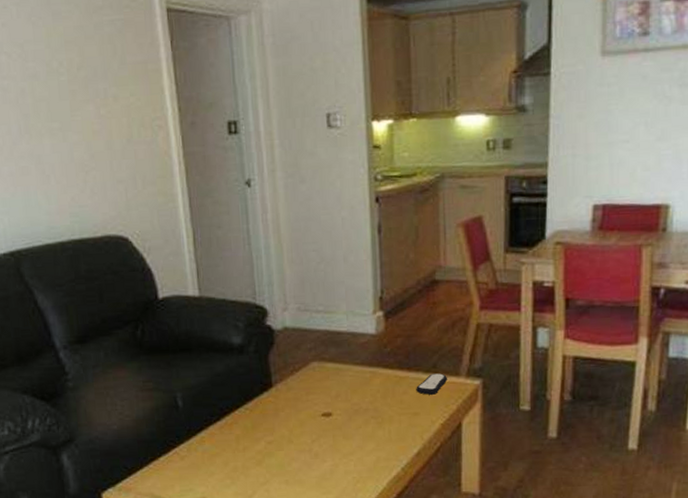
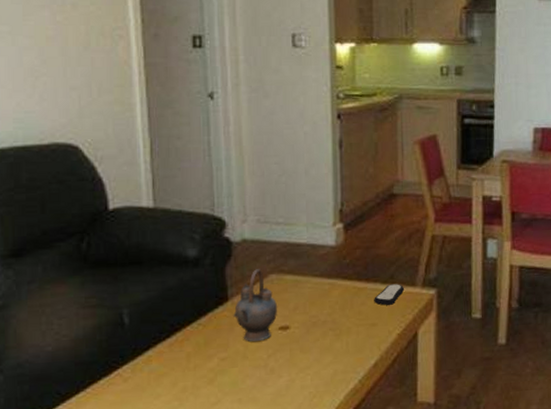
teapot: none [277,356,320,428] -> present [233,269,278,342]

